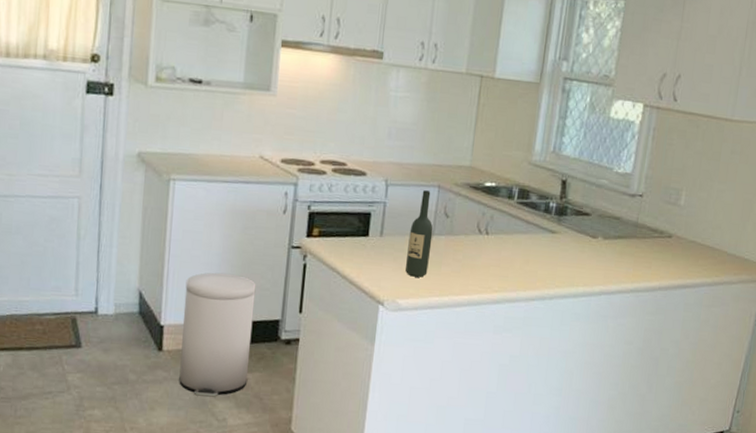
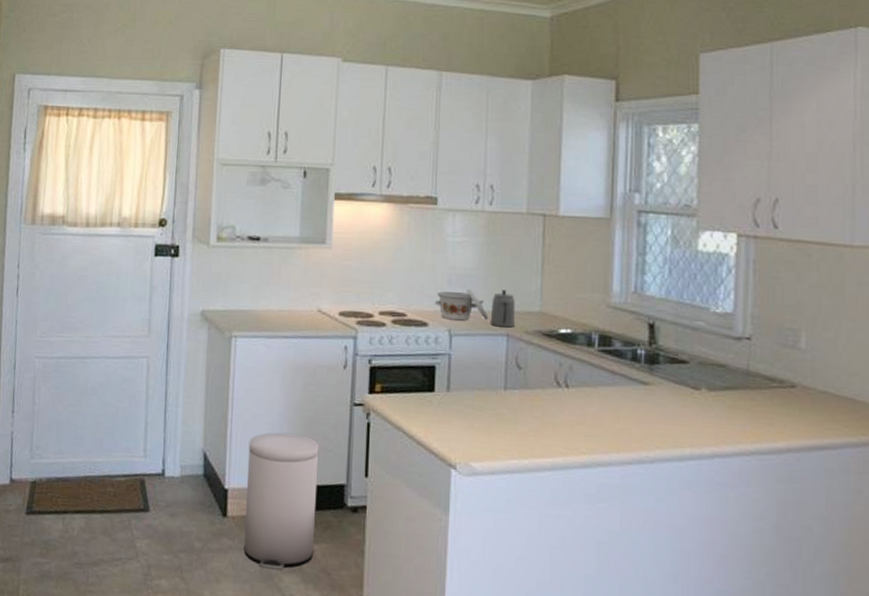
cooking pot: none [373,142,423,173] -> present [434,289,489,321]
wine bottle: present [405,190,433,278] -> none [476,340,505,437]
teapot: none [424,144,448,180] -> present [490,290,515,328]

